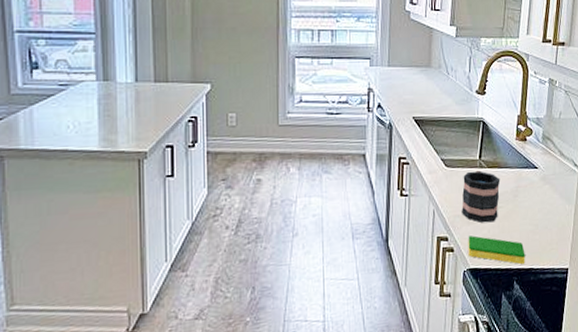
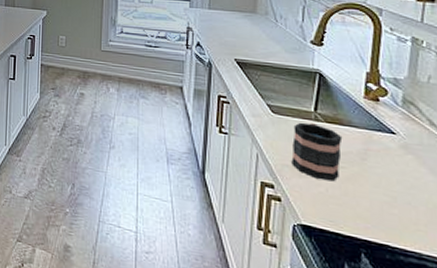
dish sponge: present [468,235,526,265] -> none [299,190,378,238]

